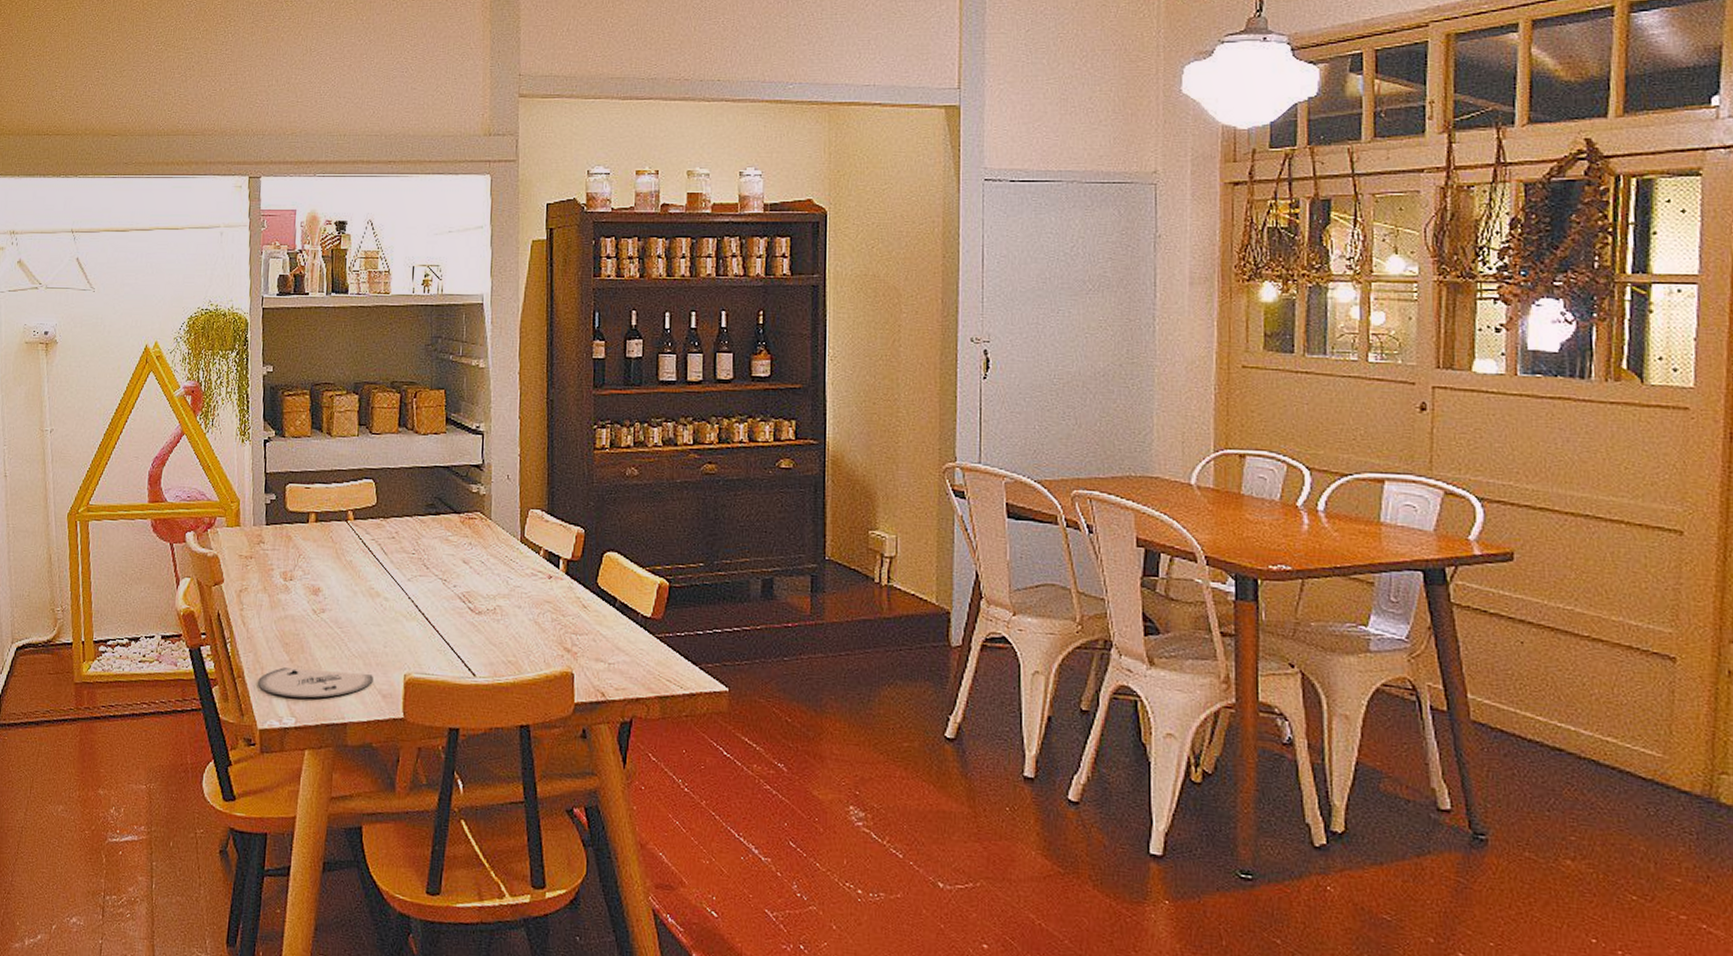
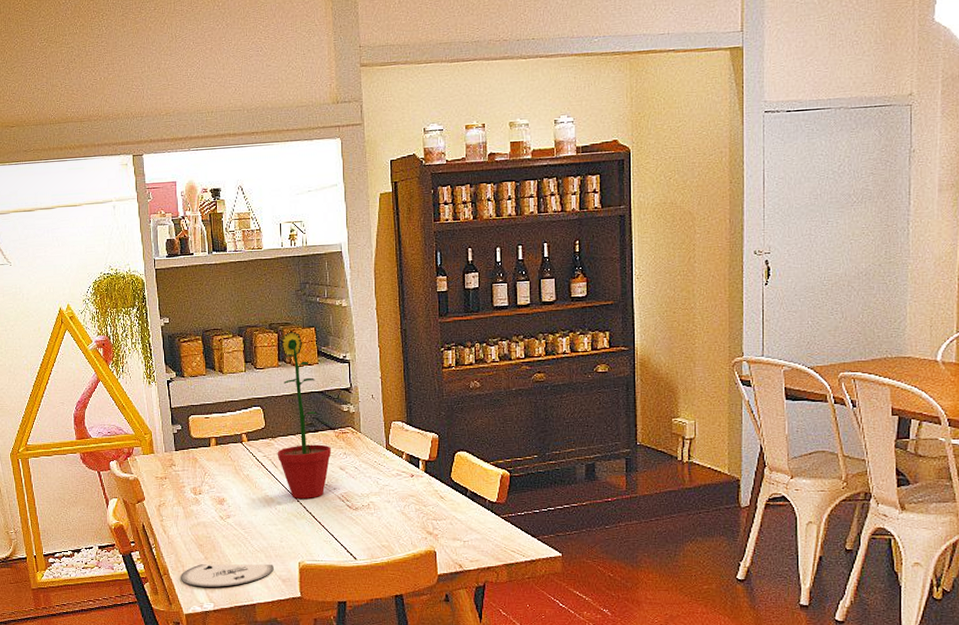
potted plant: none [388,392,454,596] -> present [277,331,331,498]

